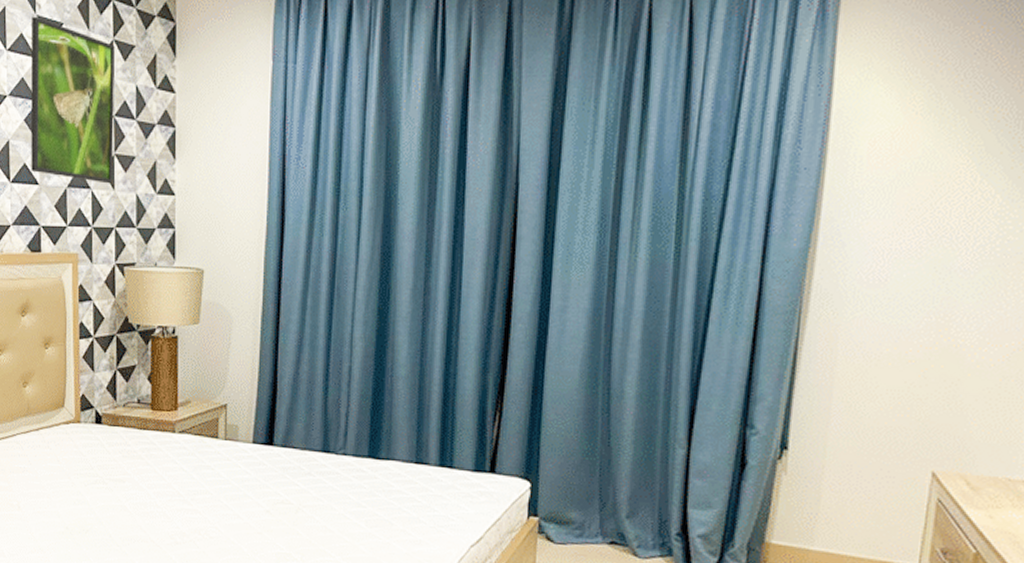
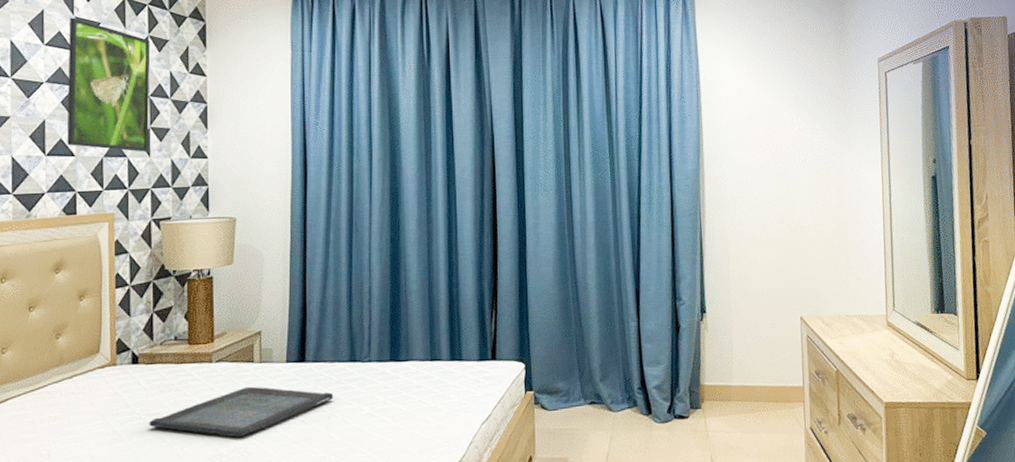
serving tray: none [112,464,303,519] -> present [149,386,334,438]

